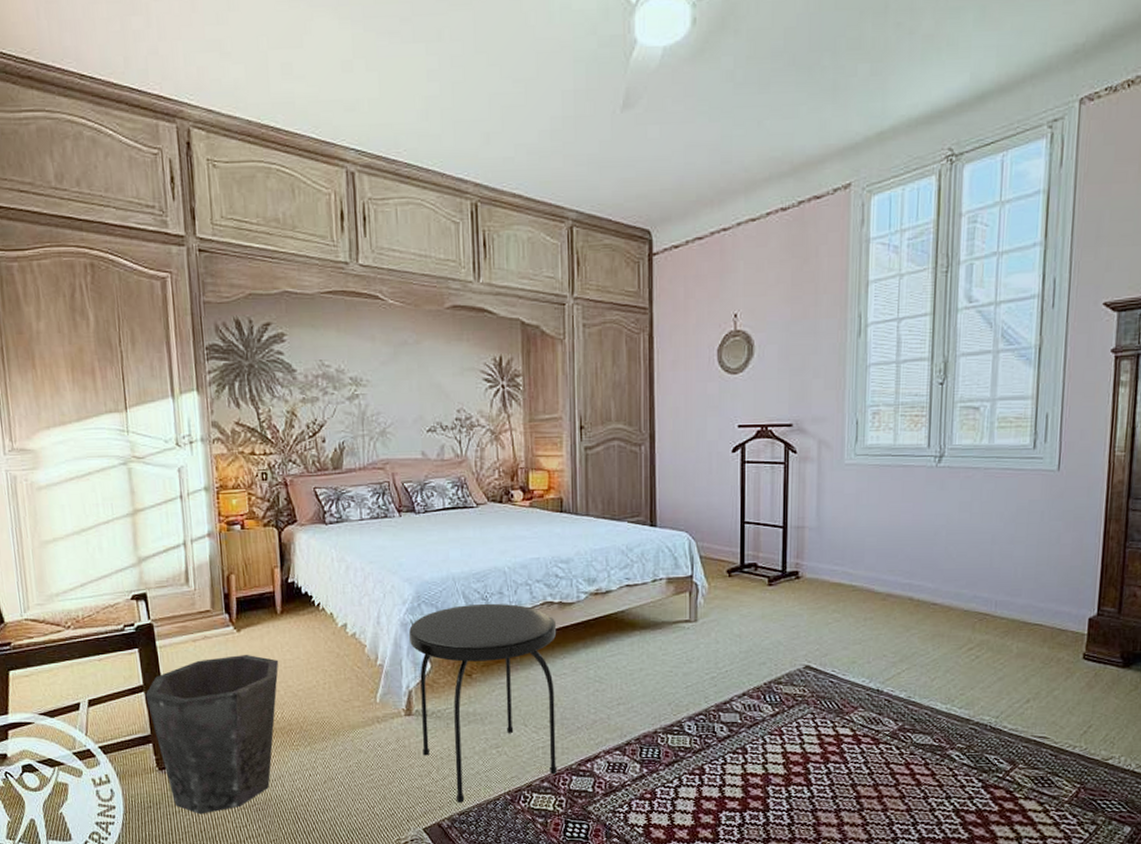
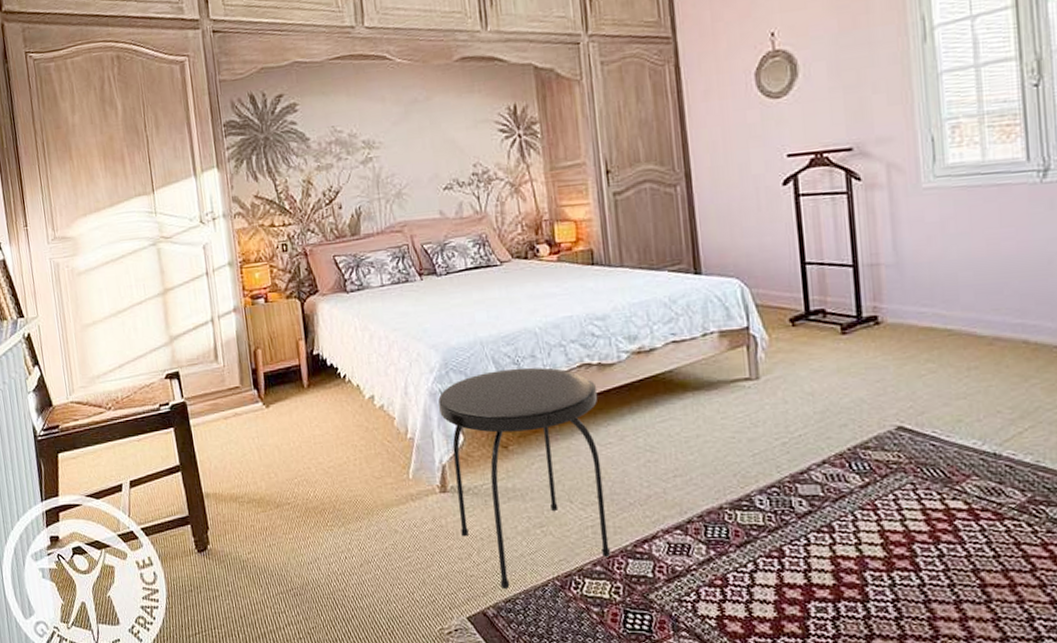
waste bin: present [145,655,279,814] -> none [182,431,309,599]

